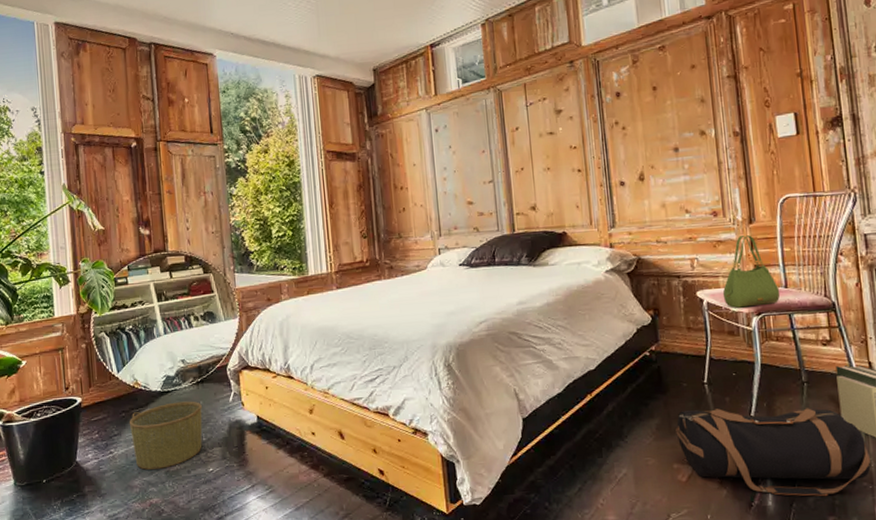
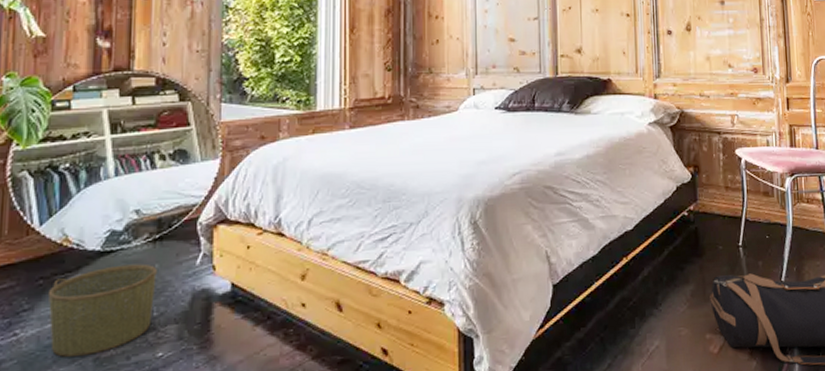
handbag: present [722,235,780,308] -> none [759,94,812,168]

